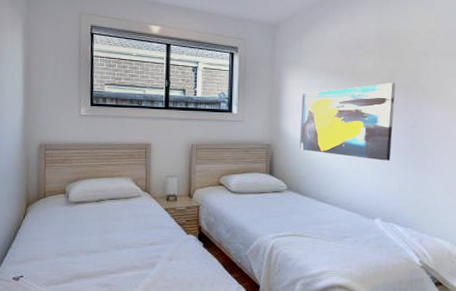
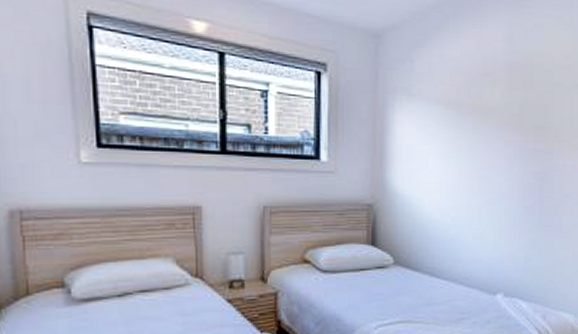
wall art: present [299,83,396,161] -> none [409,122,525,223]

